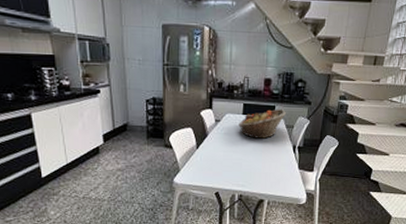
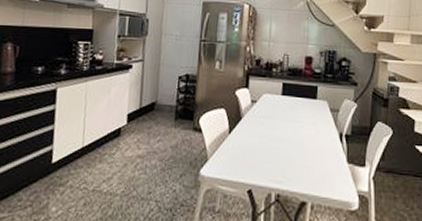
fruit basket: present [239,109,286,139] -> none [277,90,330,124]

